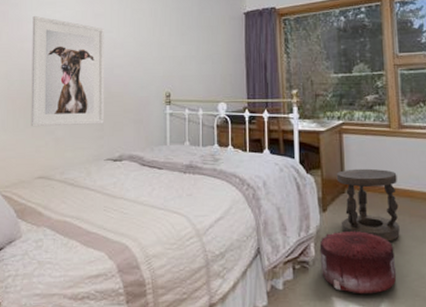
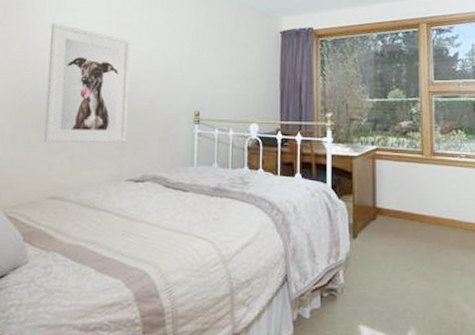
pouf: present [319,230,397,294] -> none [348,257,424,323]
stool: present [336,168,400,242] -> none [368,195,429,269]

